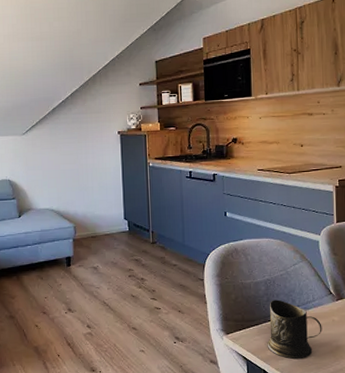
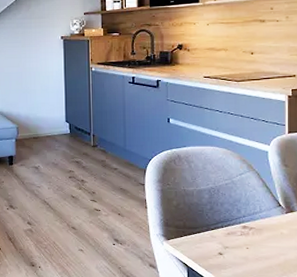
mug: present [267,300,322,359] -> none [209,209,269,269]

